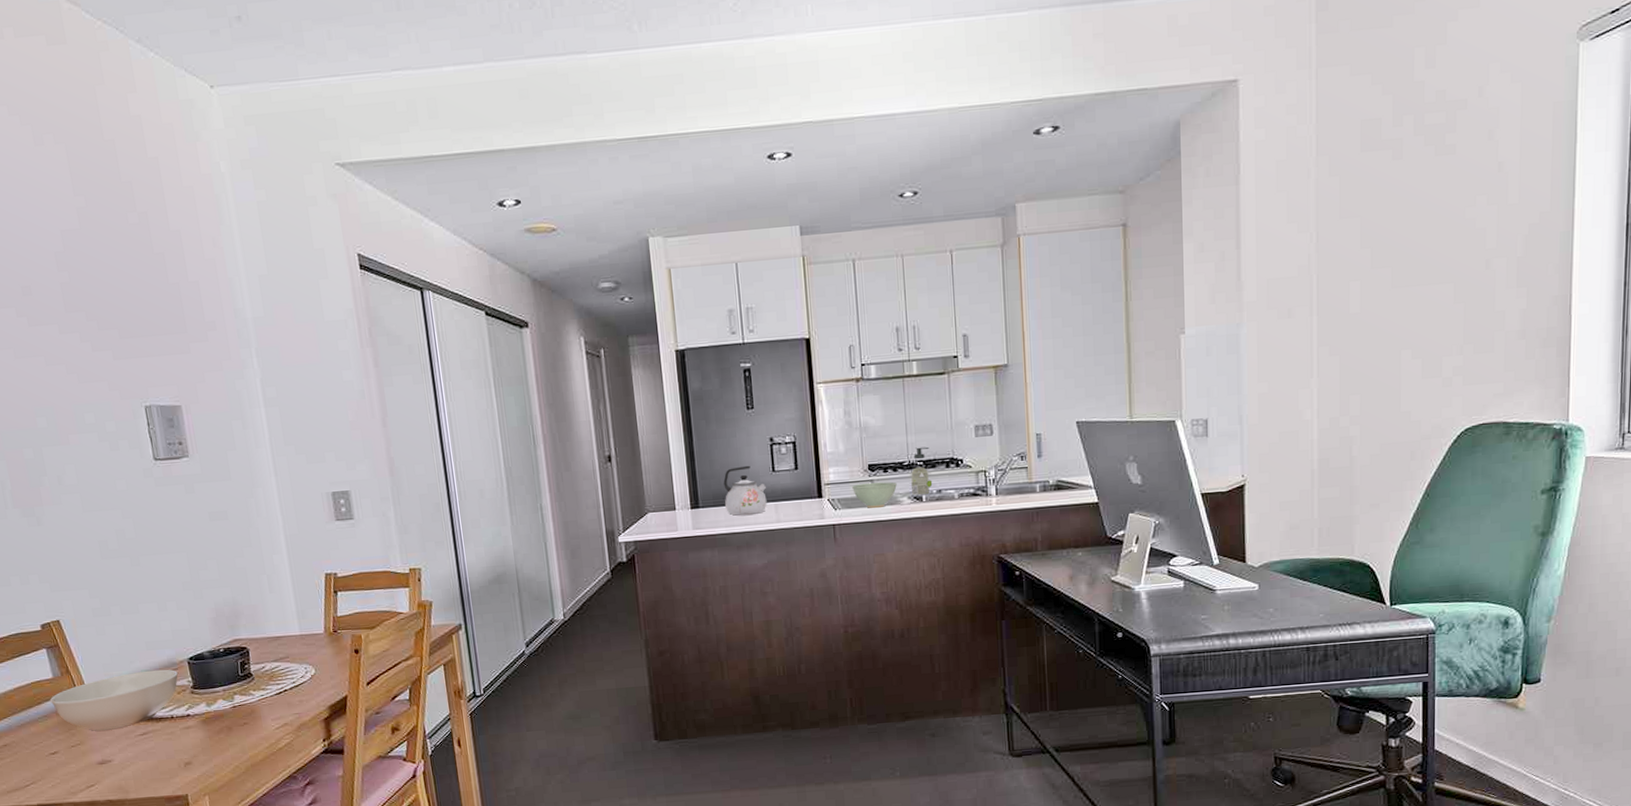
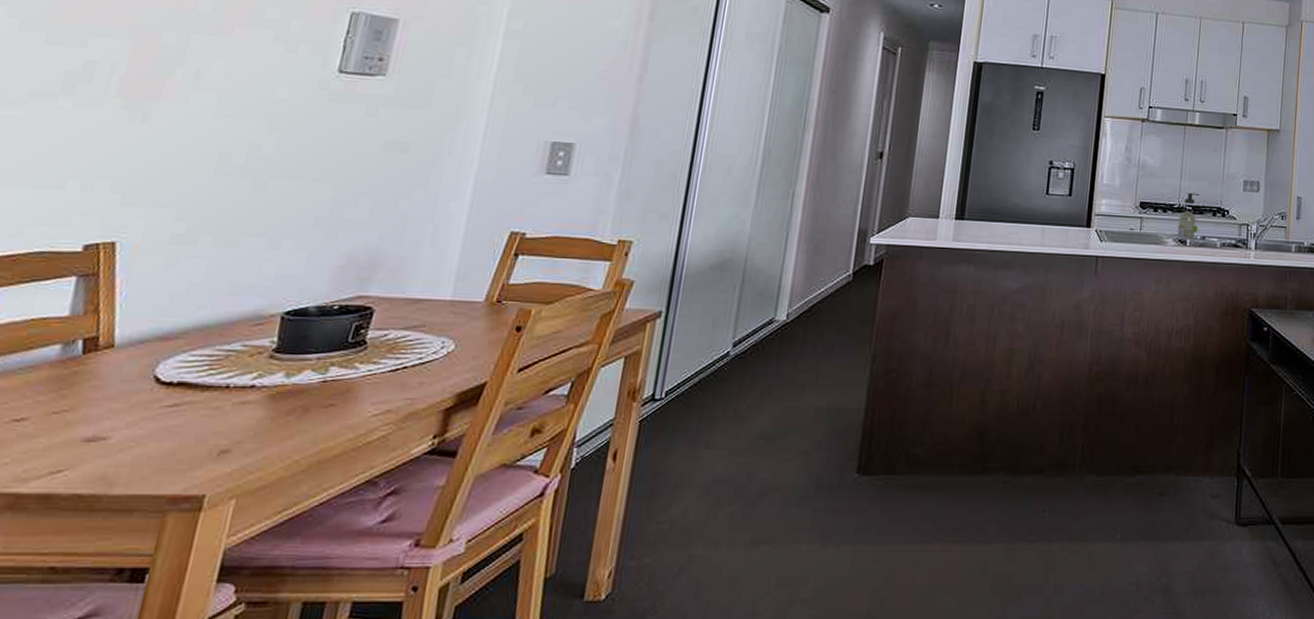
bowl: present [50,669,178,732] -> none [49,321,261,396]
kettle: present [723,465,767,516] -> none [990,184,1038,235]
bowl: present [852,482,897,509] -> none [1121,219,1165,247]

